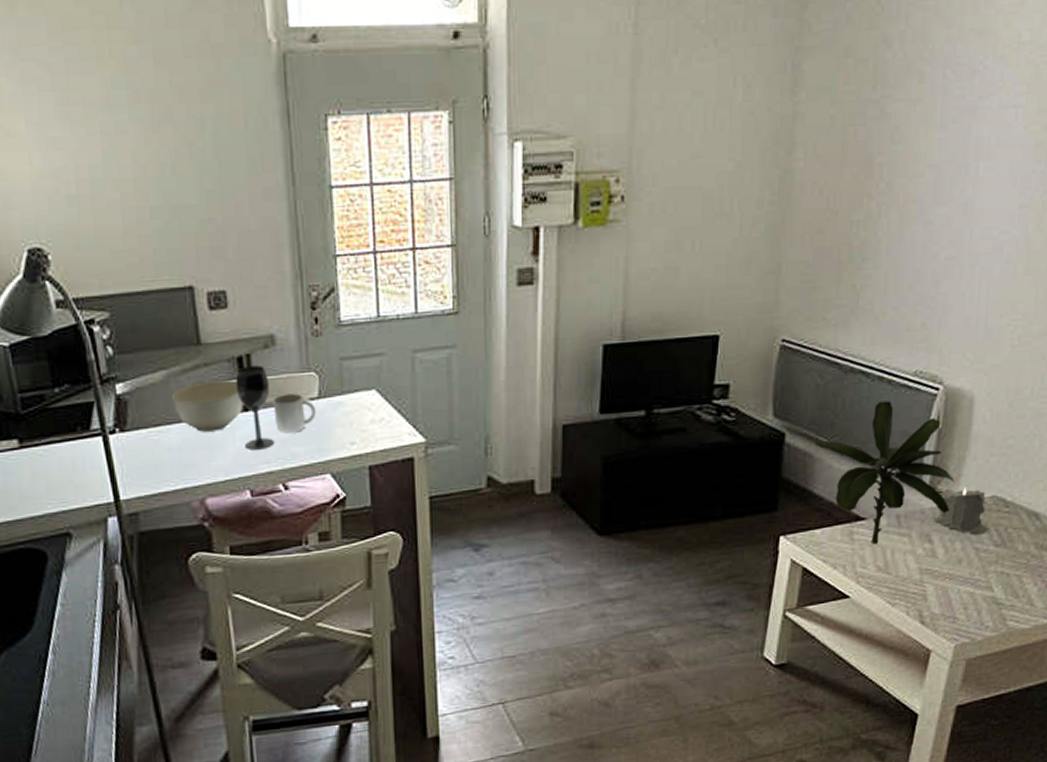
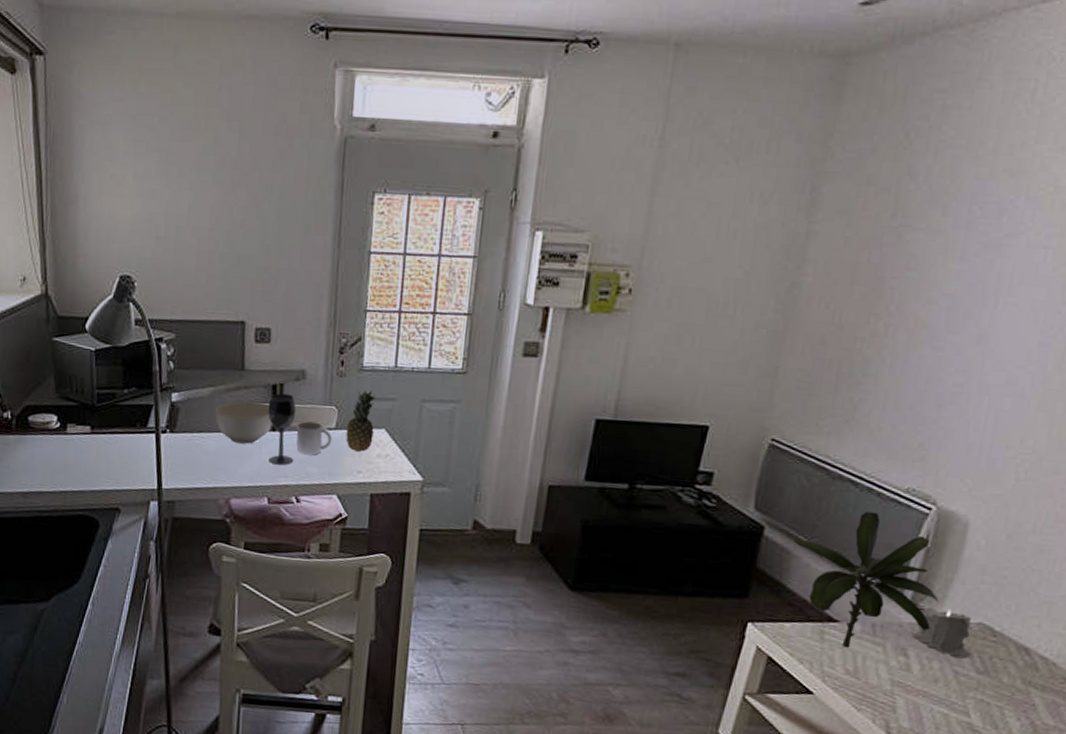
fruit: none [331,348,363,422] -> present [345,391,377,453]

